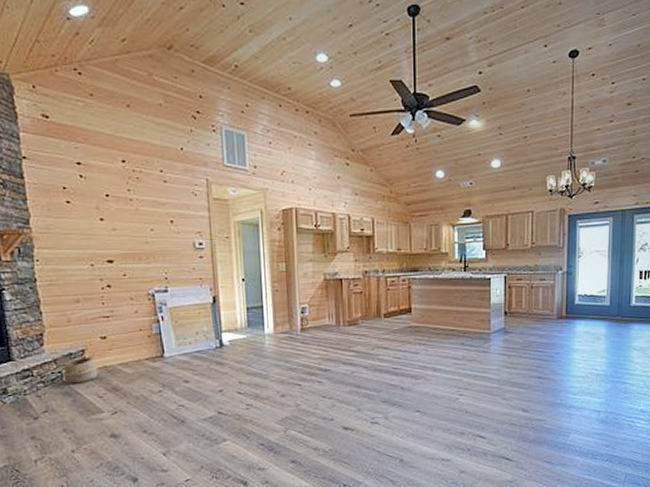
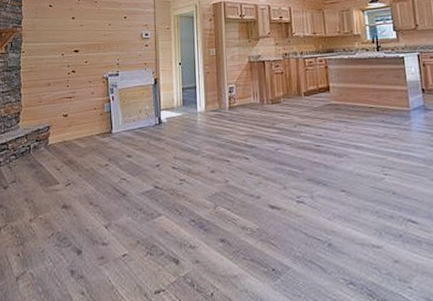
woven basket: present [60,353,98,383] -> none [30,129,58,156]

